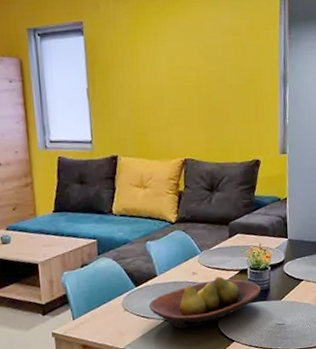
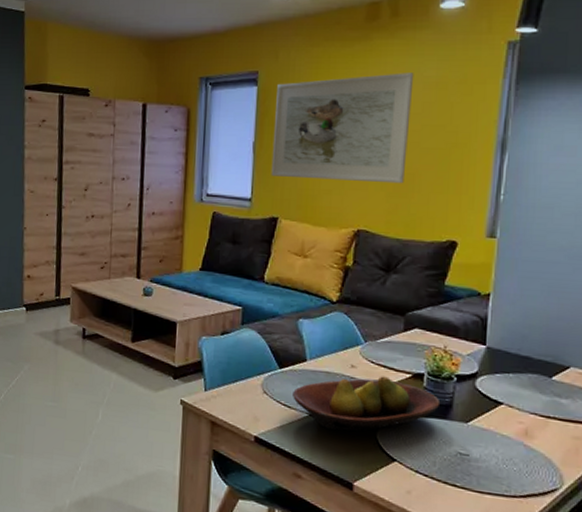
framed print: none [102,21,216,119] -> present [271,73,414,184]

